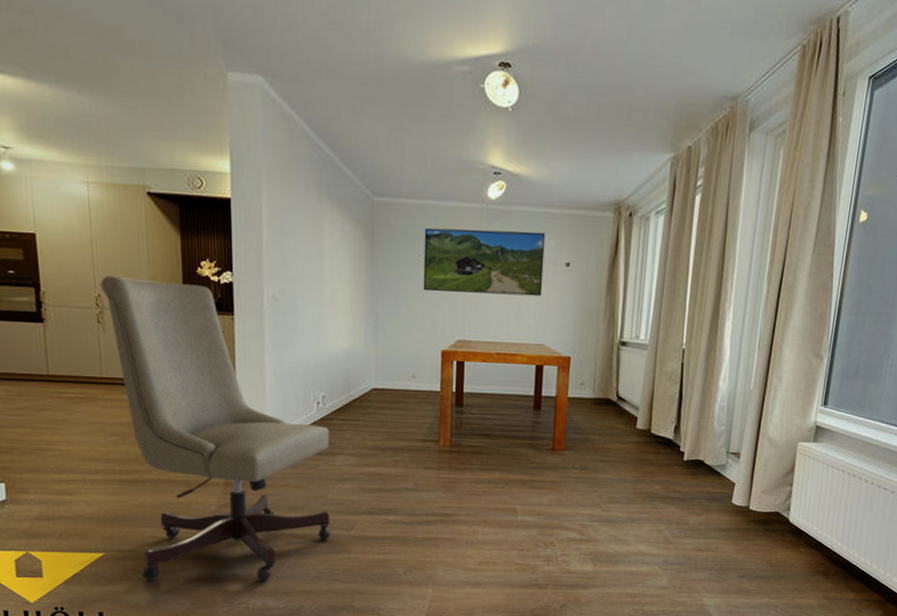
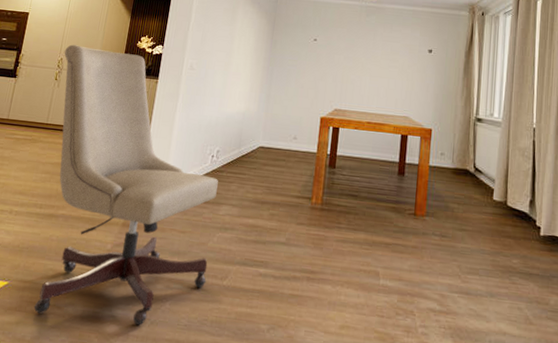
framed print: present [423,227,546,297] -> none [310,18,412,76]

